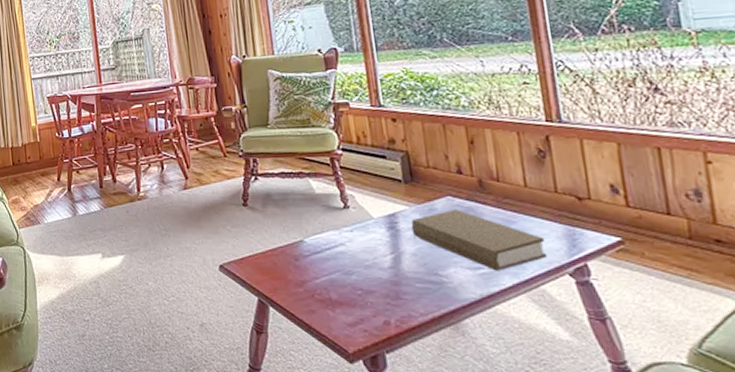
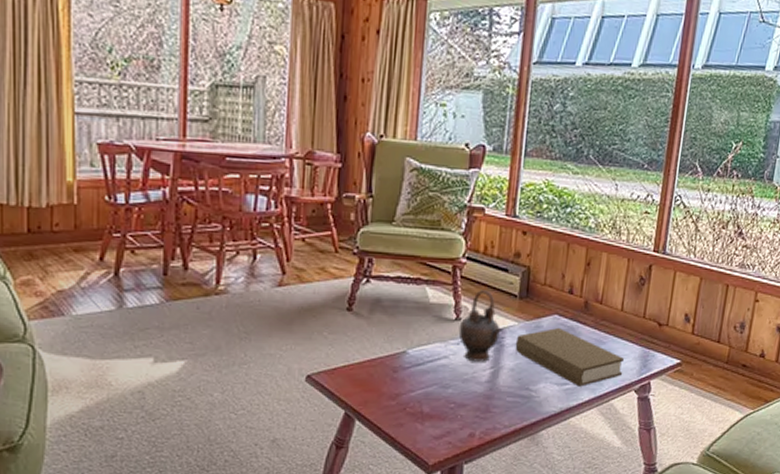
teapot: none [348,177,395,248] -> present [458,290,503,362]

